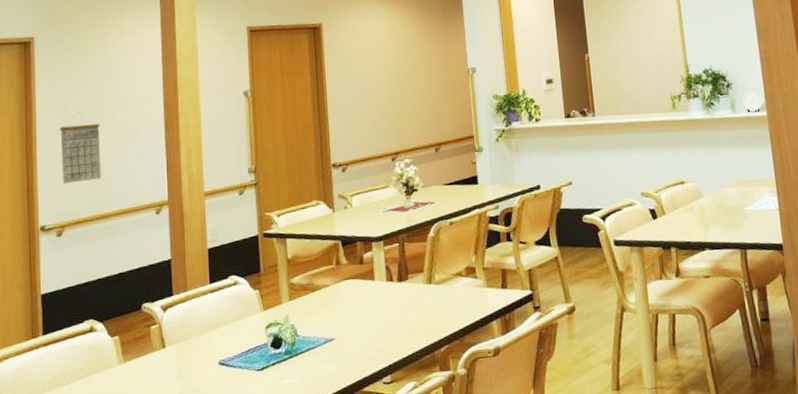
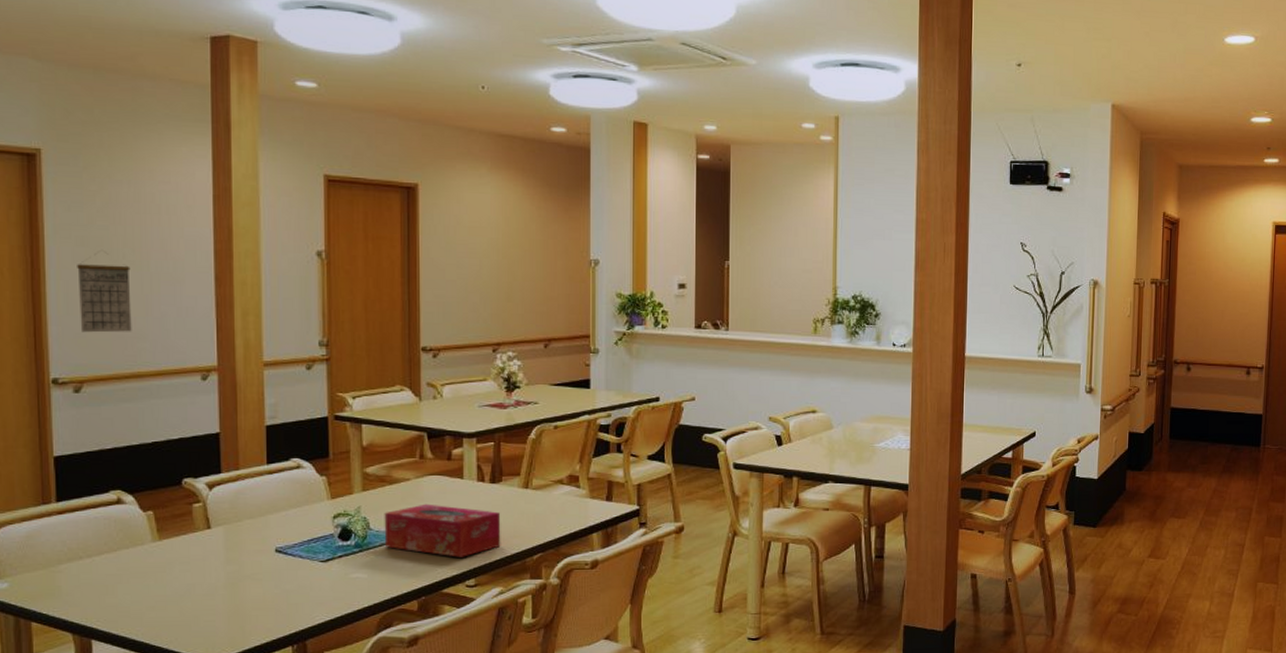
tissue box: none [309,307,412,356] -> present [384,504,501,557]

